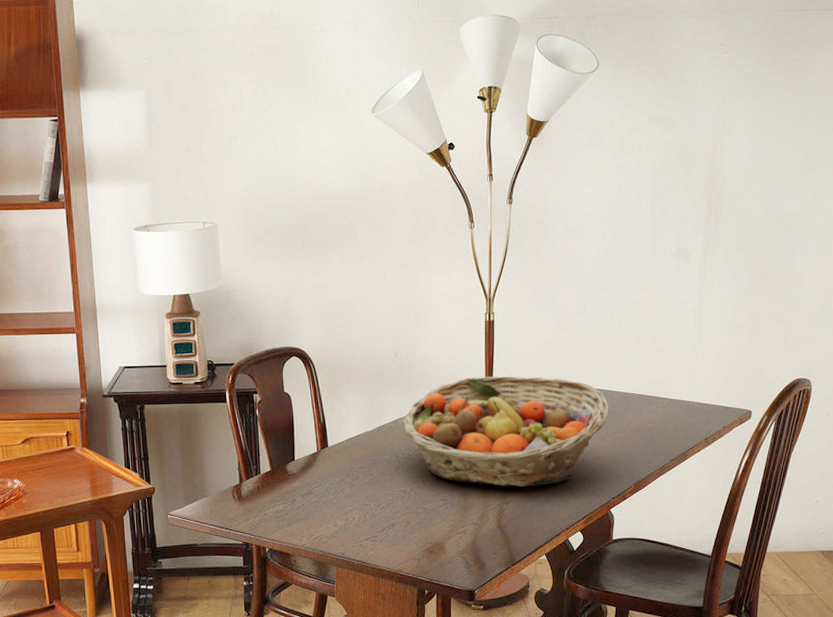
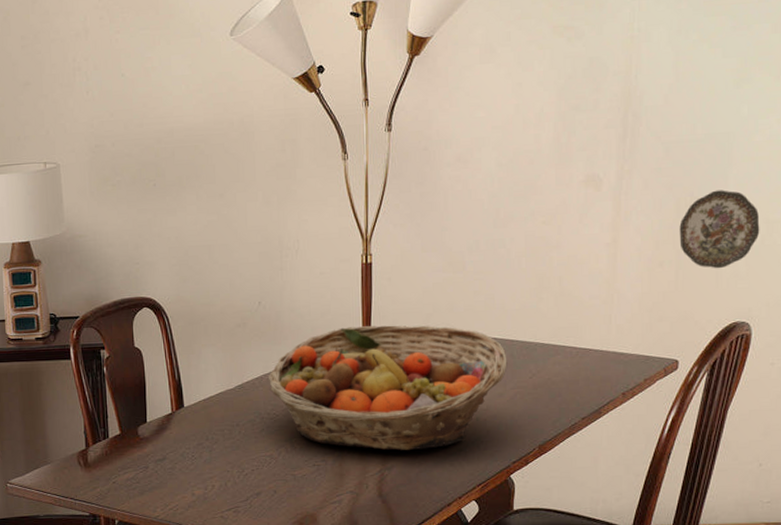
decorative plate: none [754,264,820,333] -> present [679,190,760,269]

